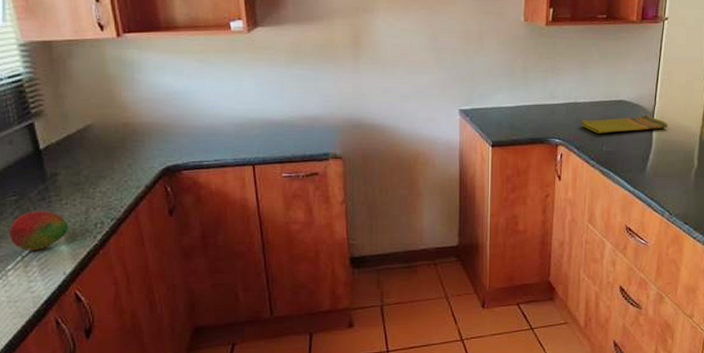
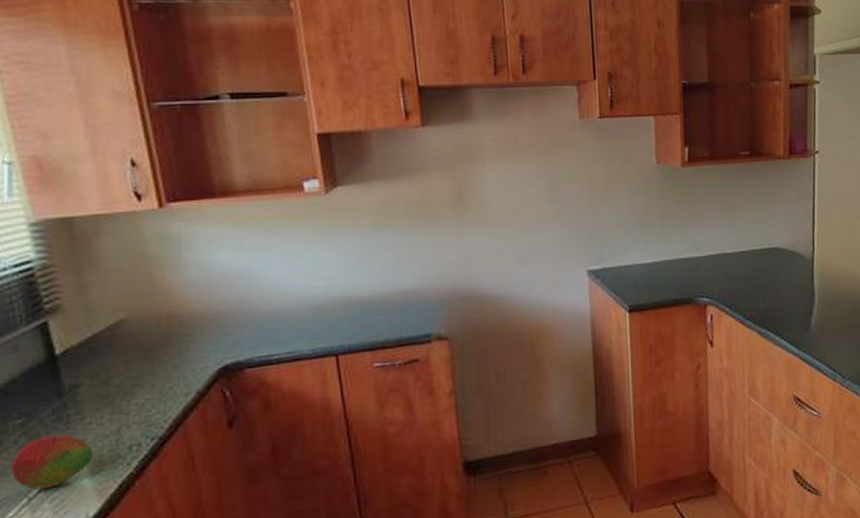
dish towel: present [581,115,668,134] -> none [731,263,831,288]

